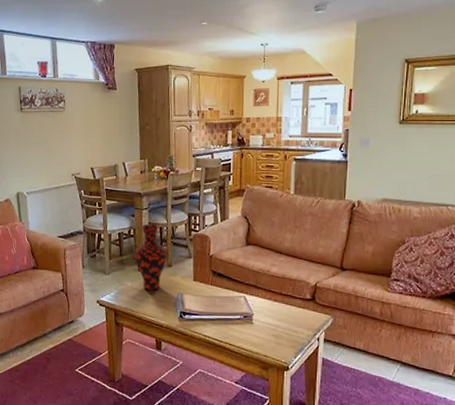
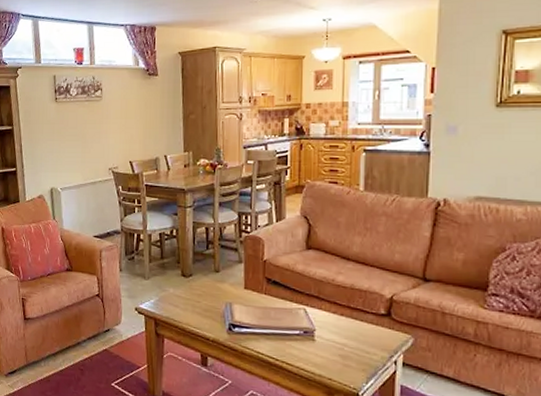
vase: present [134,223,167,291] -> none [176,223,214,299]

